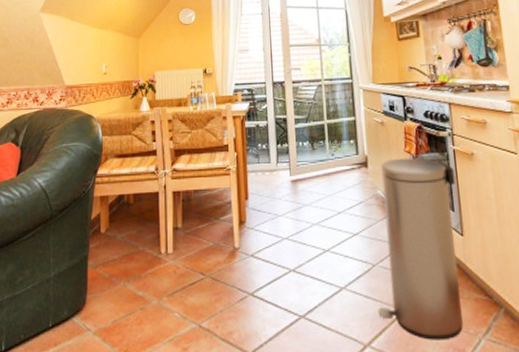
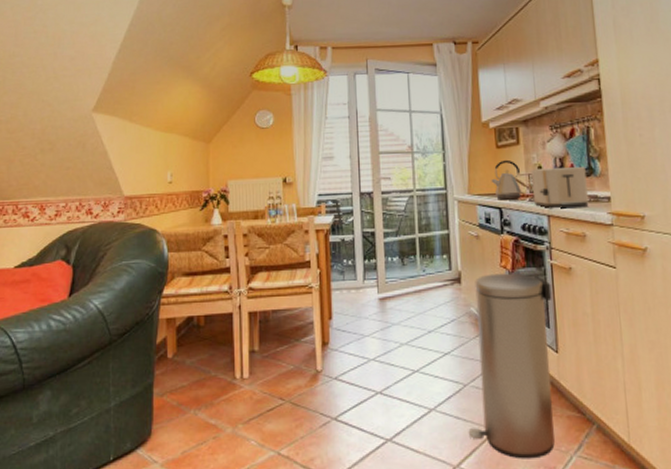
kettle: none [393,51,425,89] -> present [491,159,524,200]
toaster: none [431,56,488,98] -> present [531,166,589,209]

